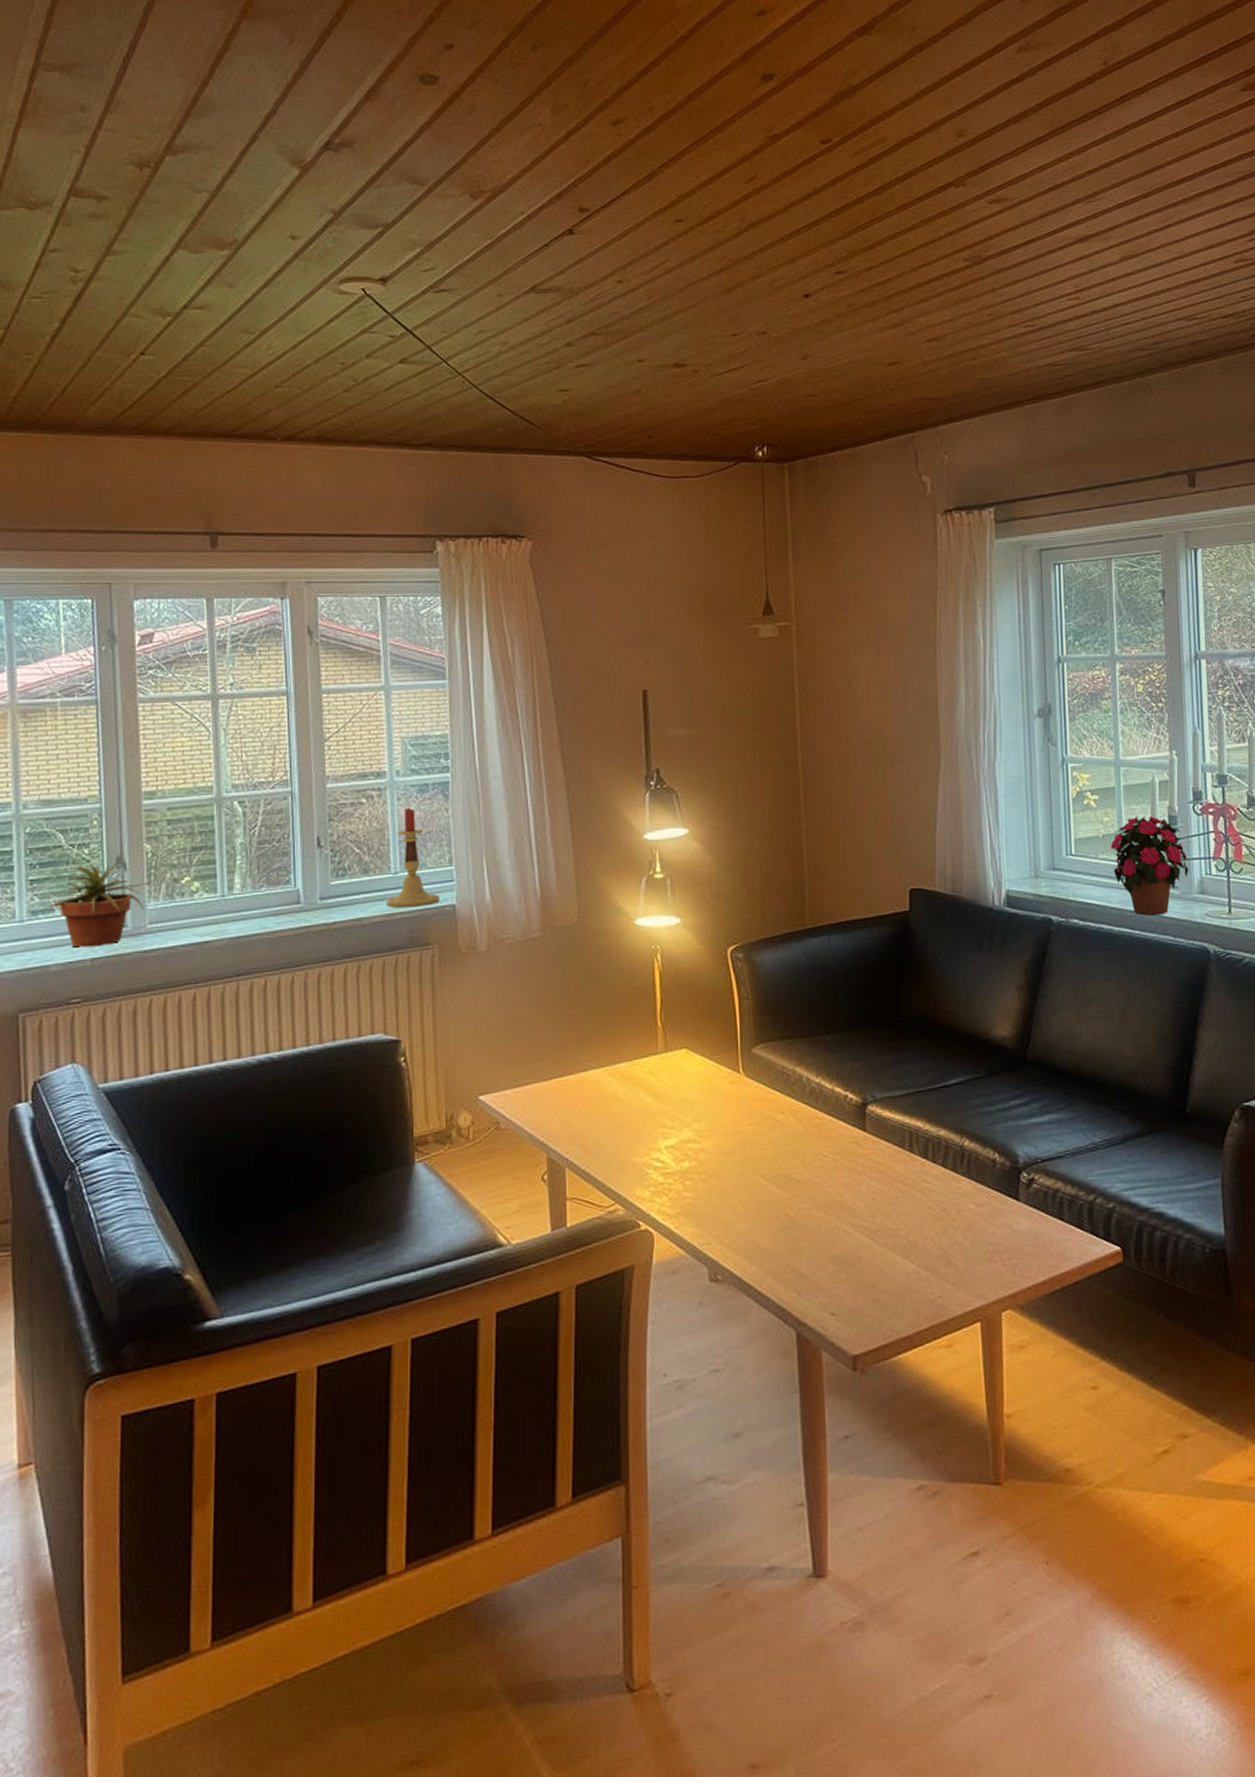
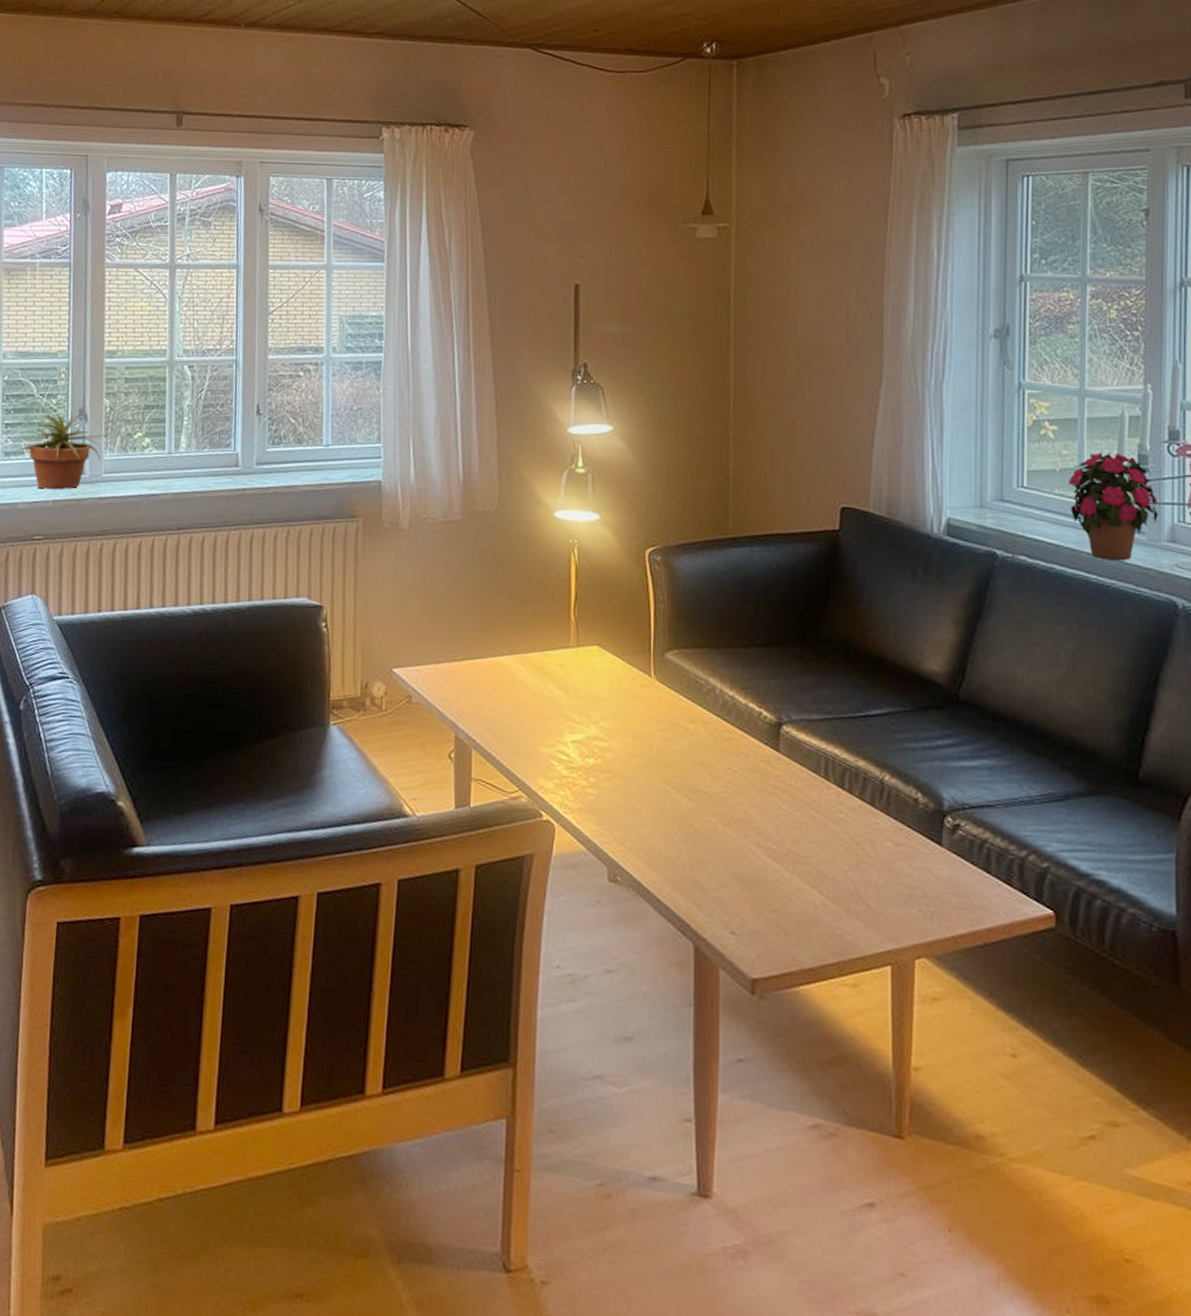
candlestick: present [386,808,441,909] -> none [316,384,368,481]

